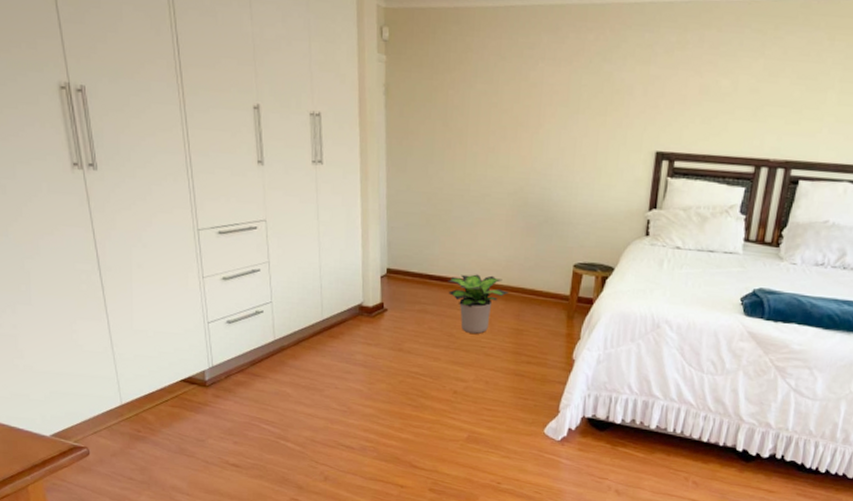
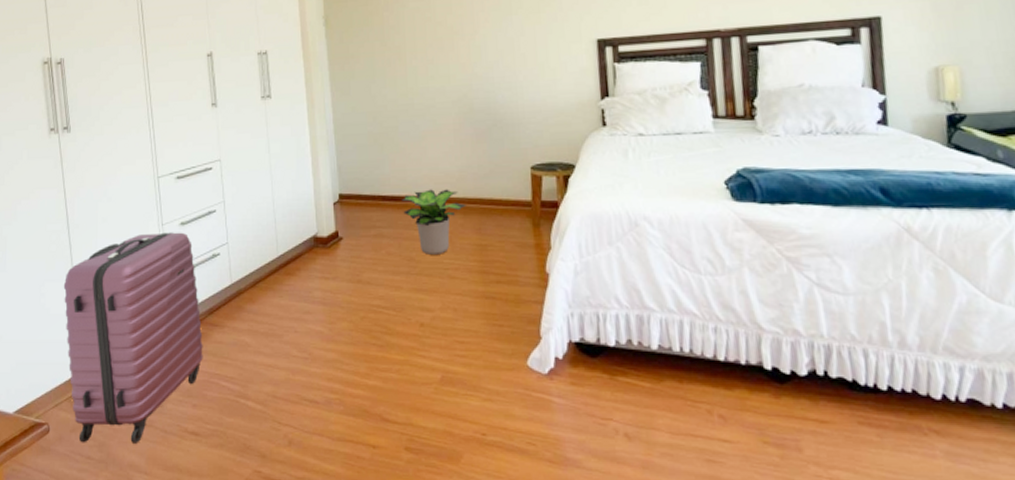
suitcase: none [97,284,245,470] -> present [63,232,203,443]

